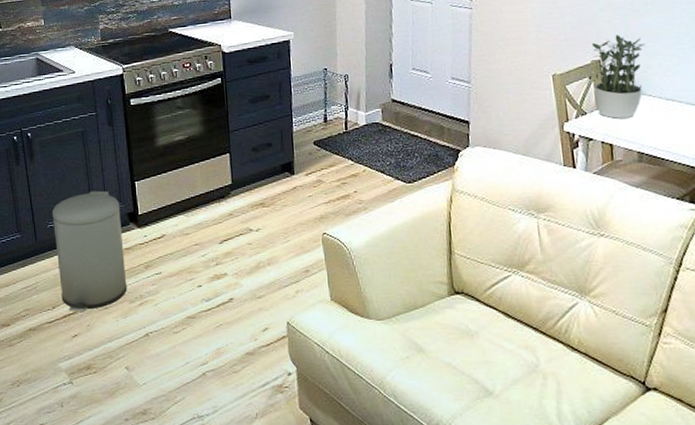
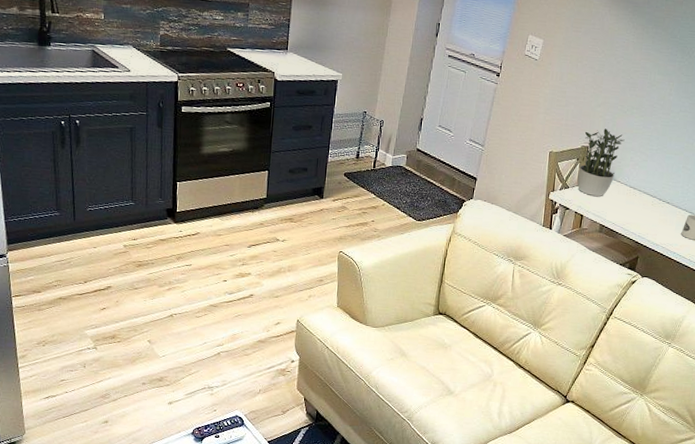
pedal bin: present [52,190,127,312] -> none [92,184,160,289]

